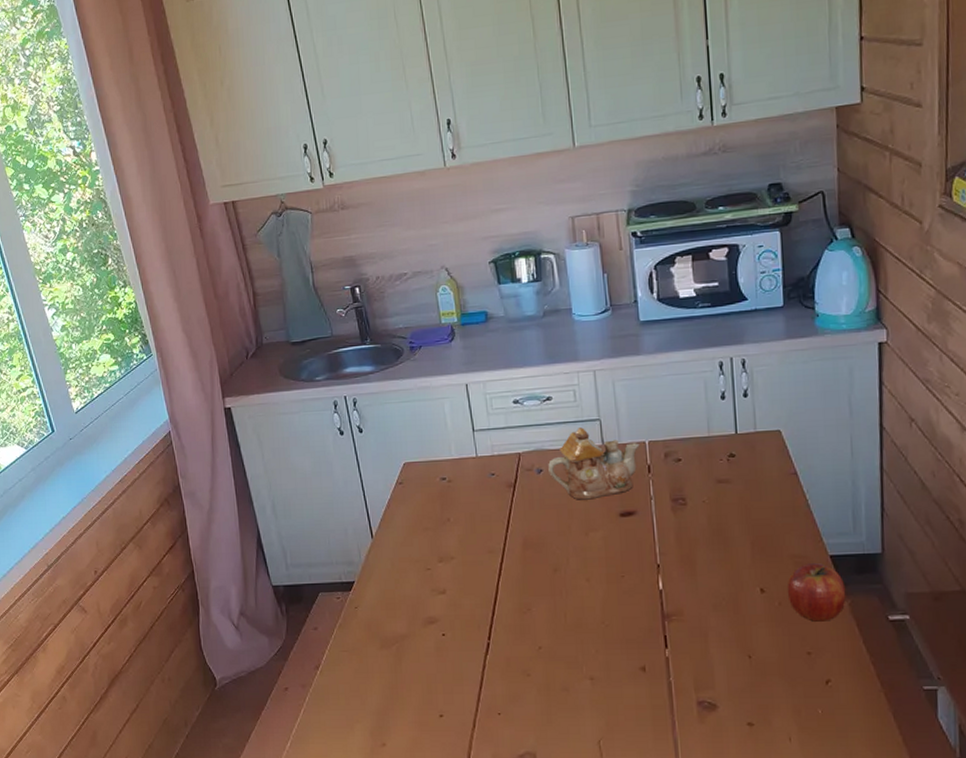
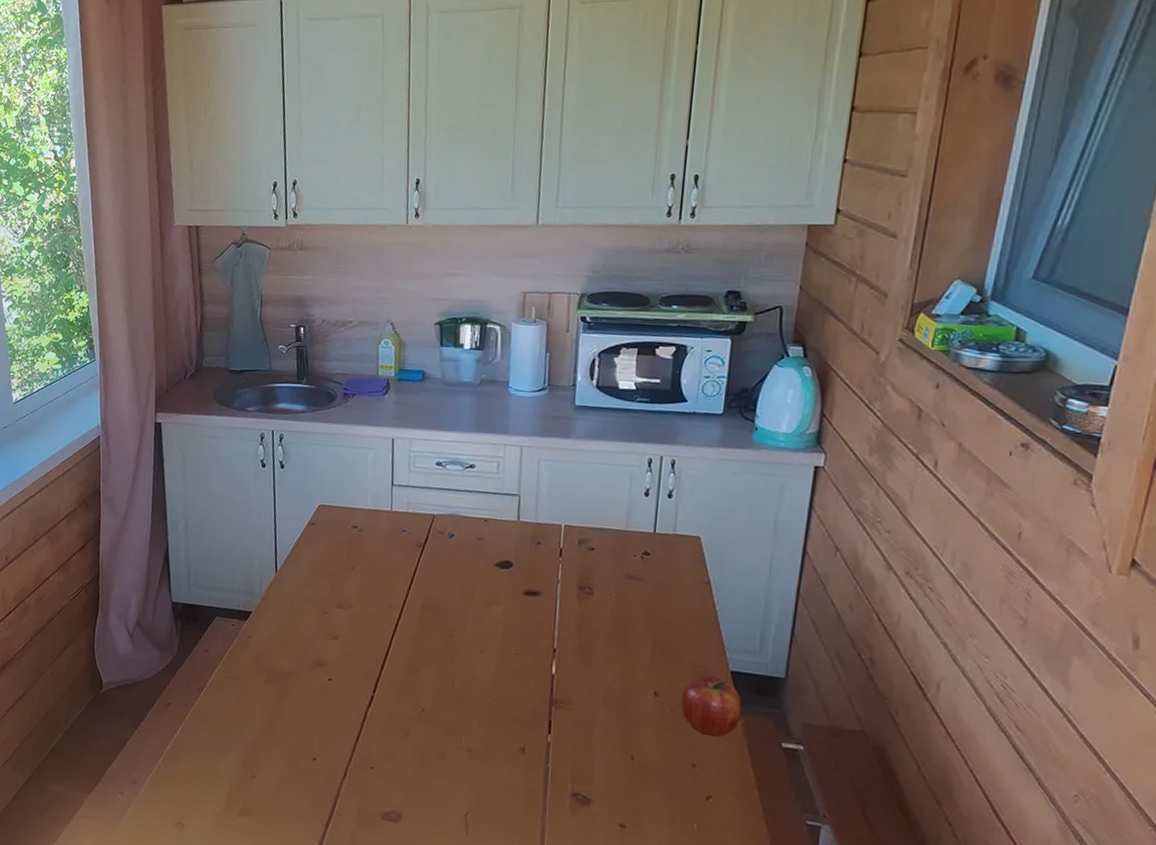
teapot: present [548,428,640,500] -> none [460,500,555,573]

